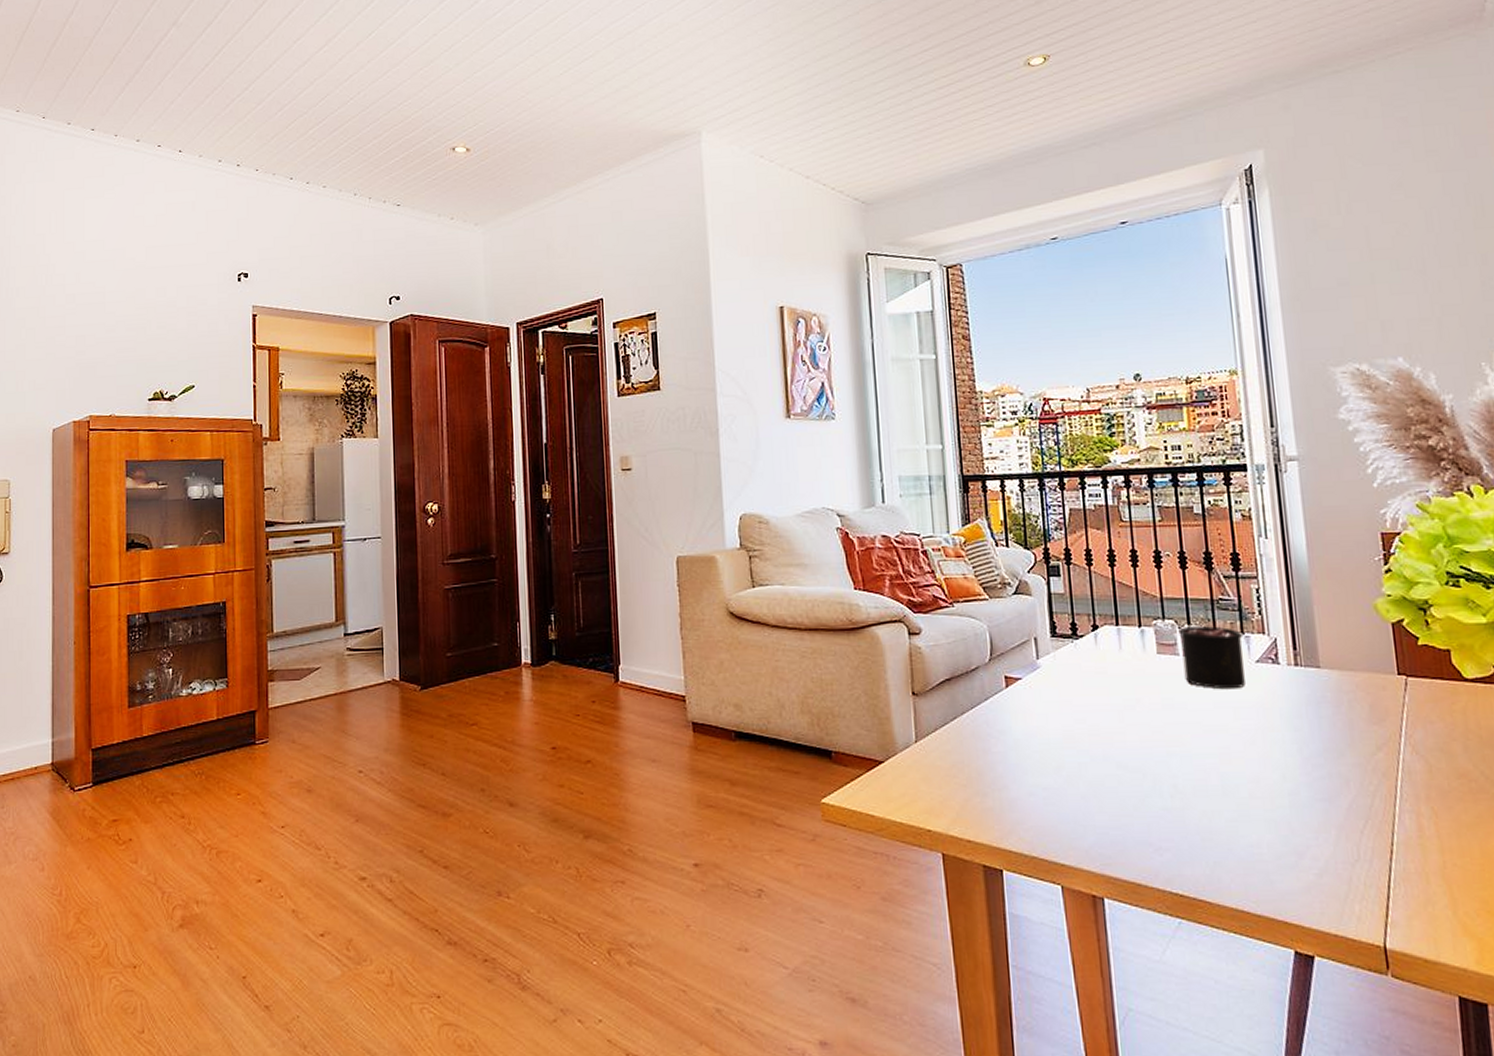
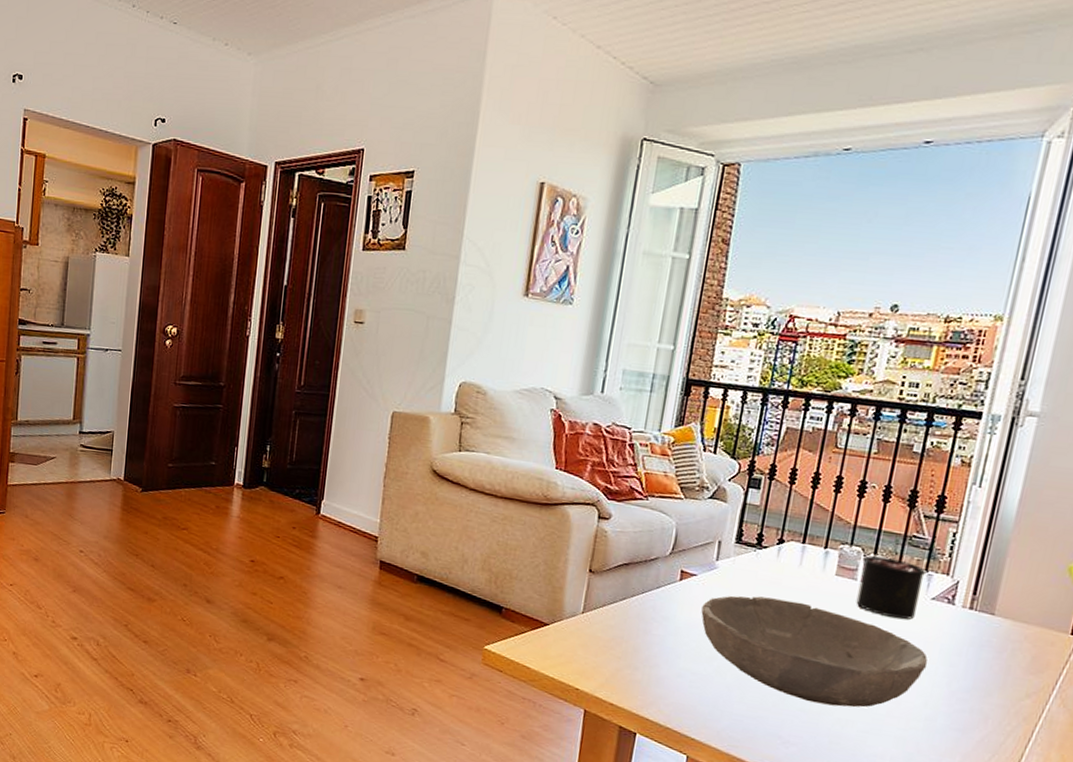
bowl: none [1035,689,1274,798] -> present [701,595,928,708]

